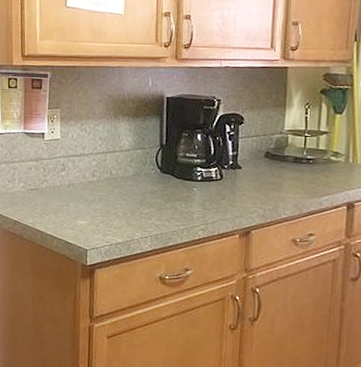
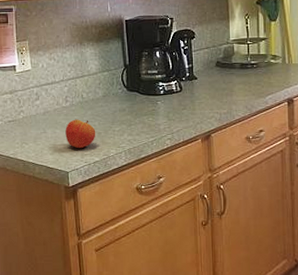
apple: none [88,196,122,228] -> present [65,119,96,149]

